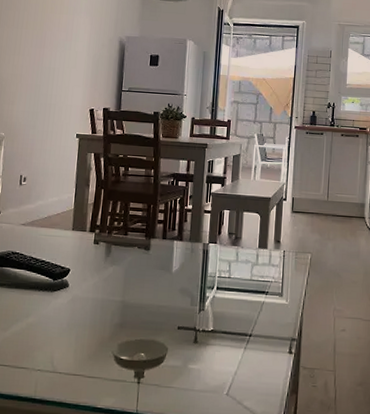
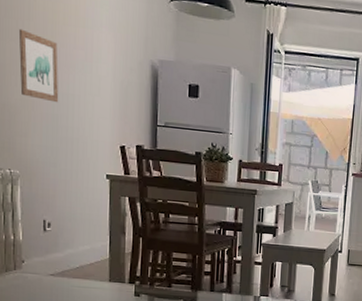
wall art: none [12,18,45,75] -> present [18,28,59,103]

